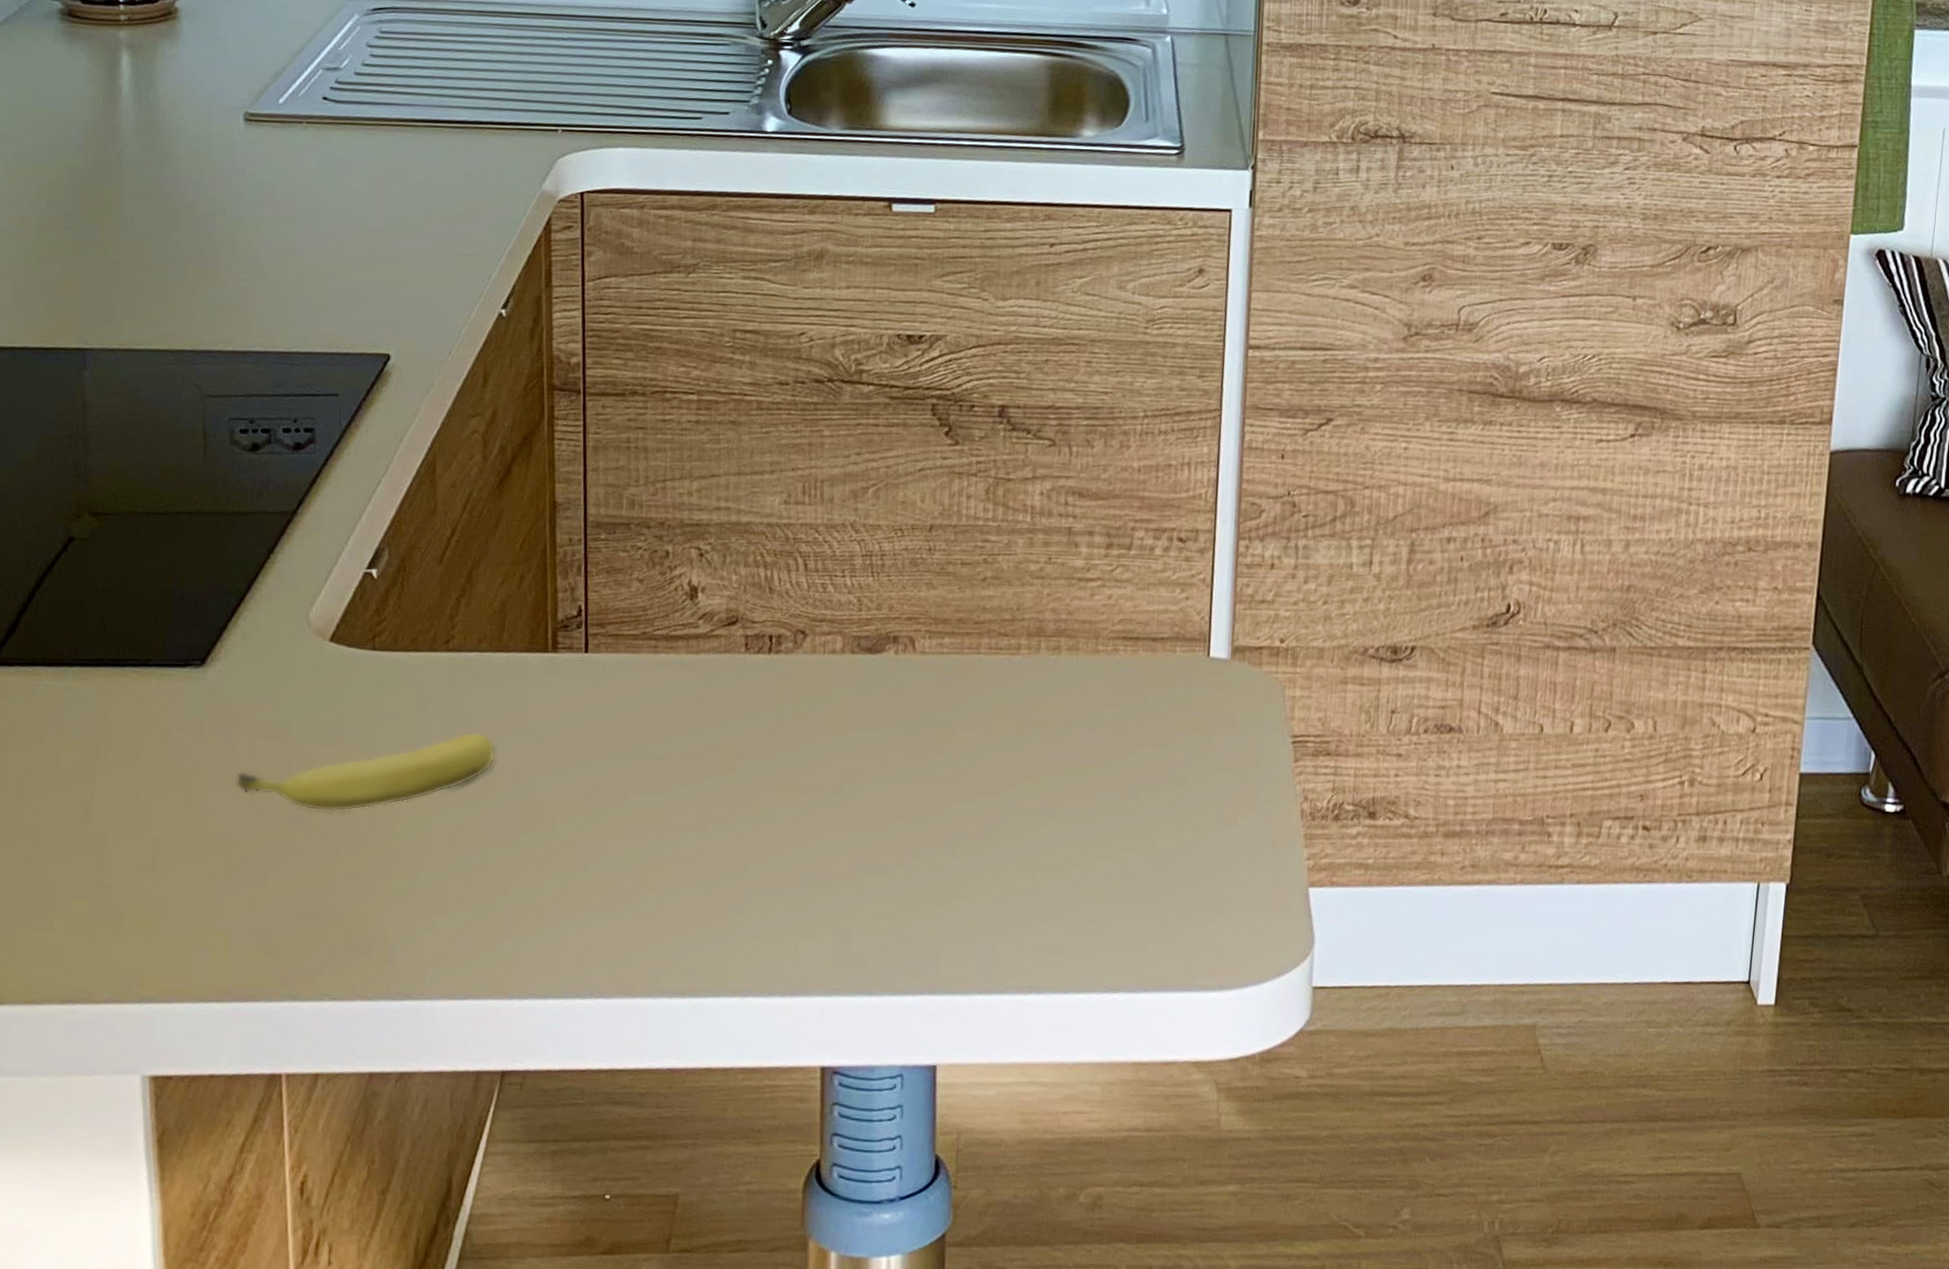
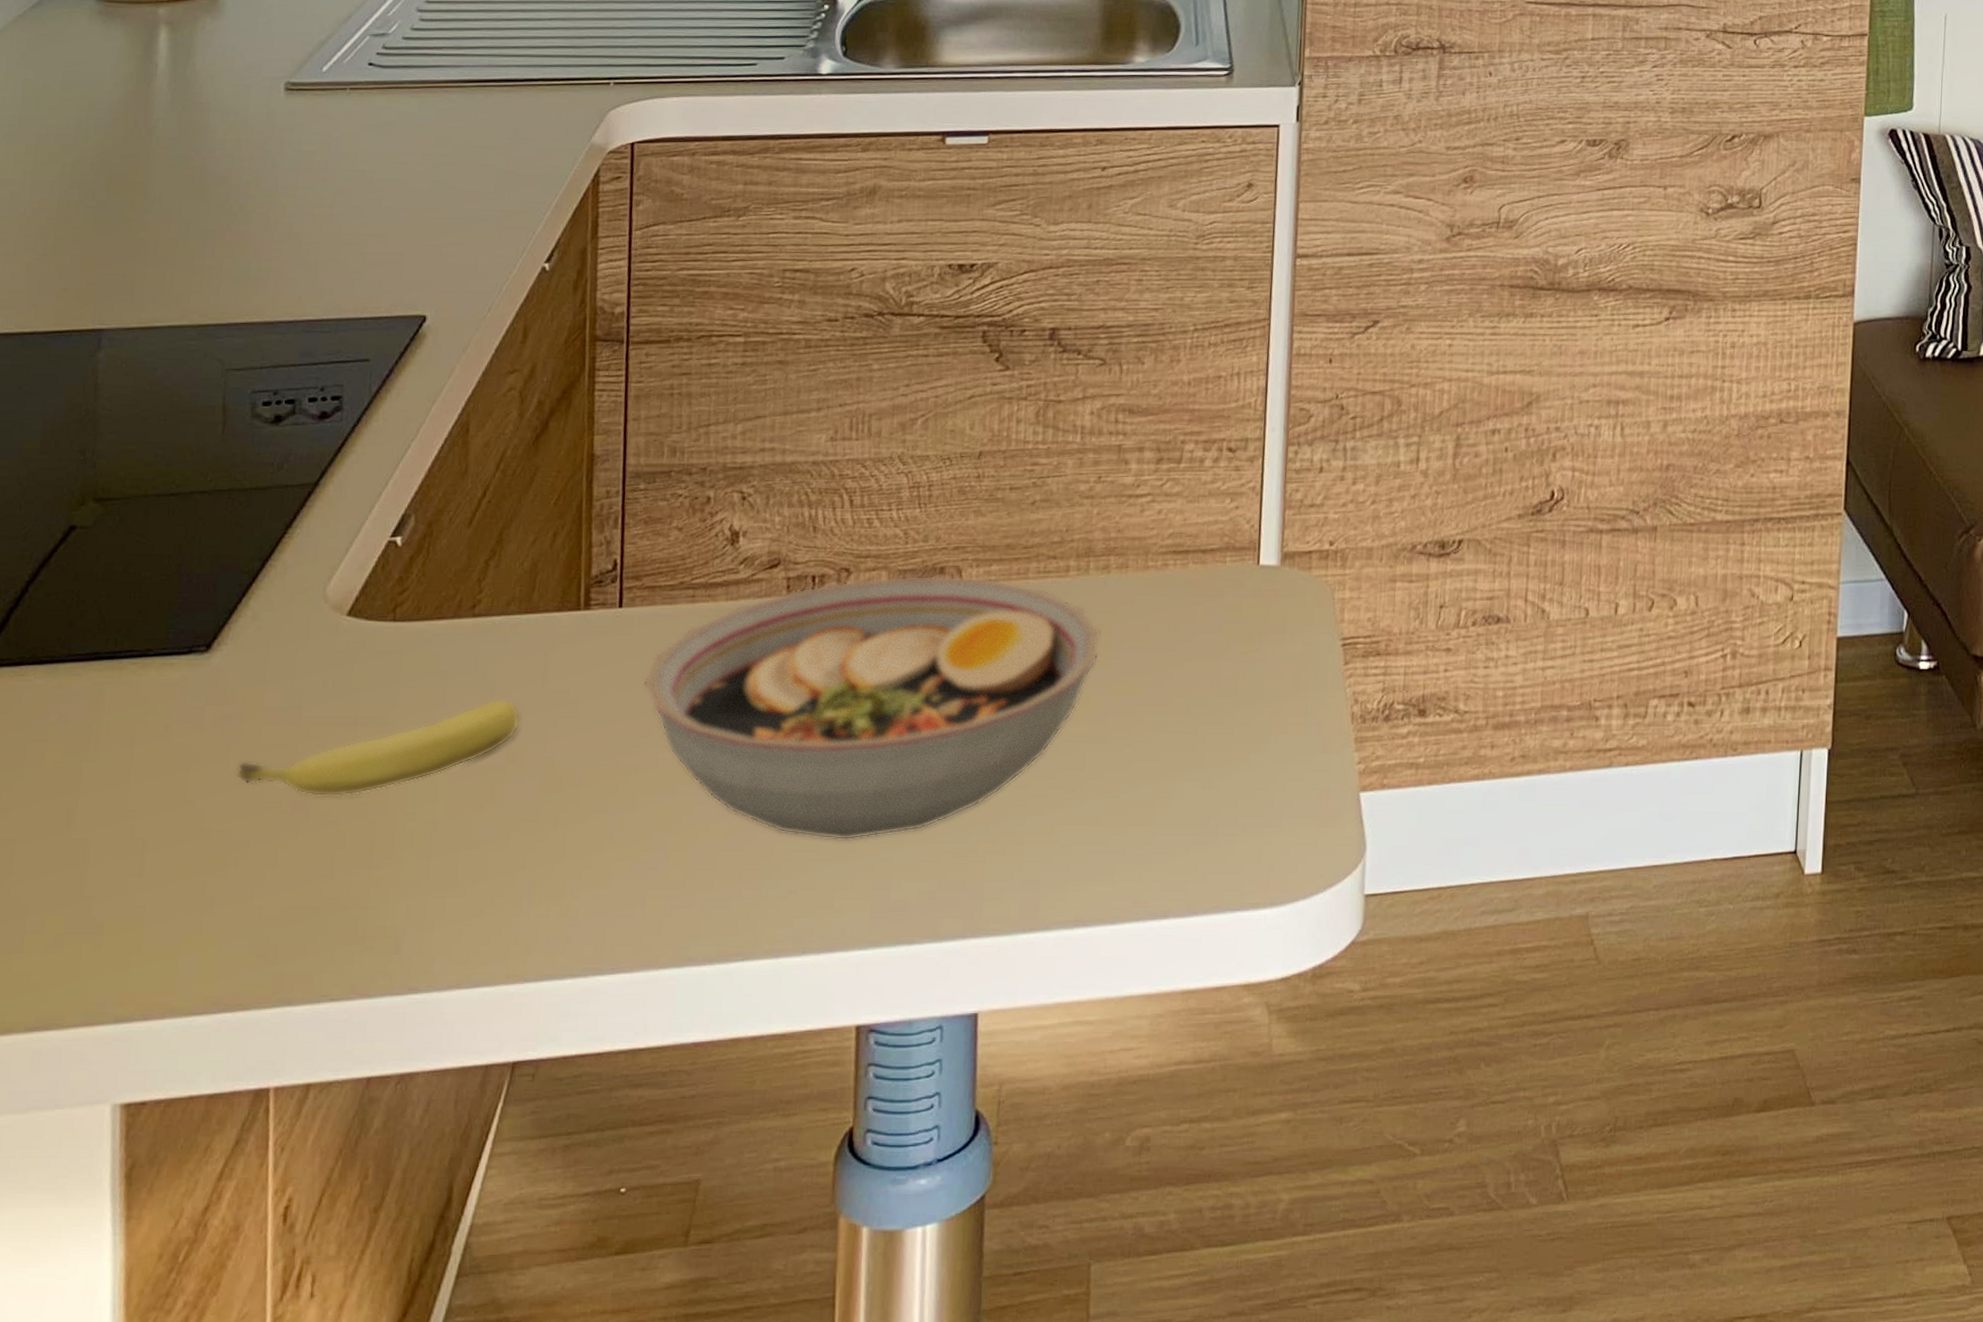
bowl: none [611,641,1053,893] -> present [643,575,1102,841]

